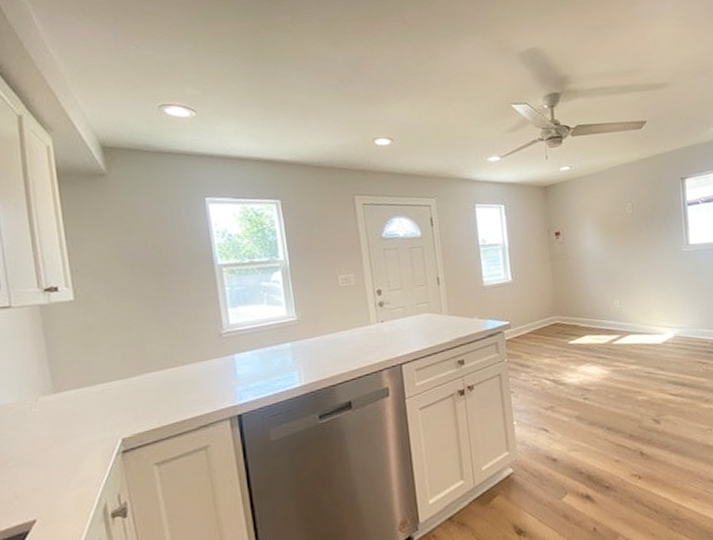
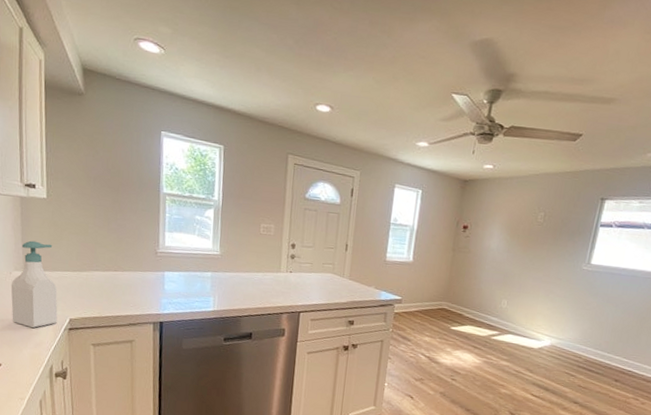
soap bottle: none [38,353,106,463] -> present [11,240,58,329]

